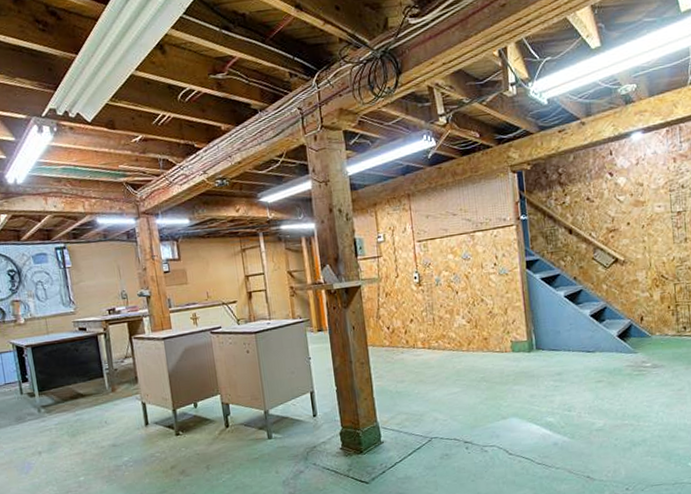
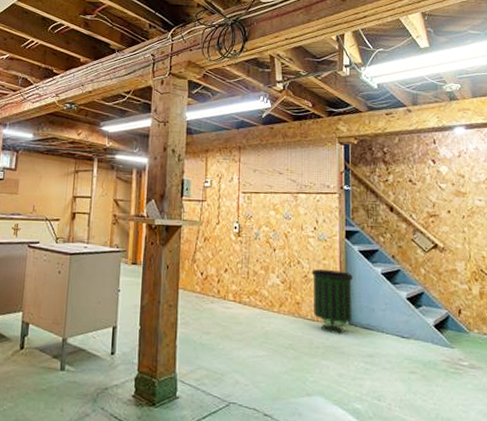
trash can: none [495,301,539,361] -> present [311,268,353,334]

